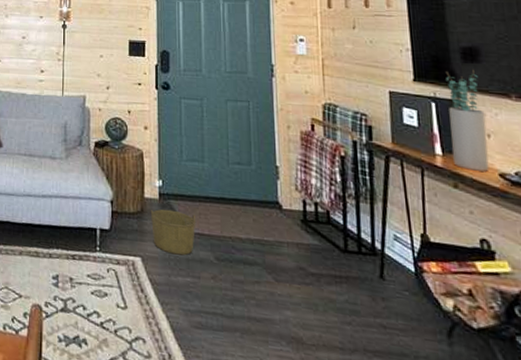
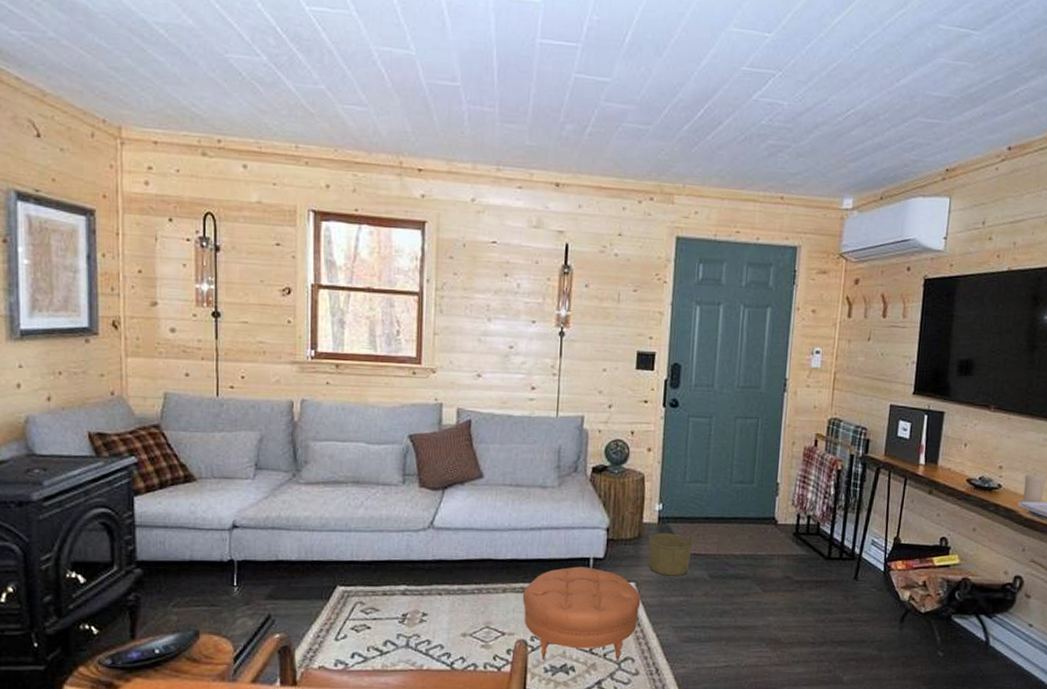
ottoman: none [36,236,148,340] -> present [522,566,641,661]
vase: present [445,69,490,173] -> none [932,381,968,479]

